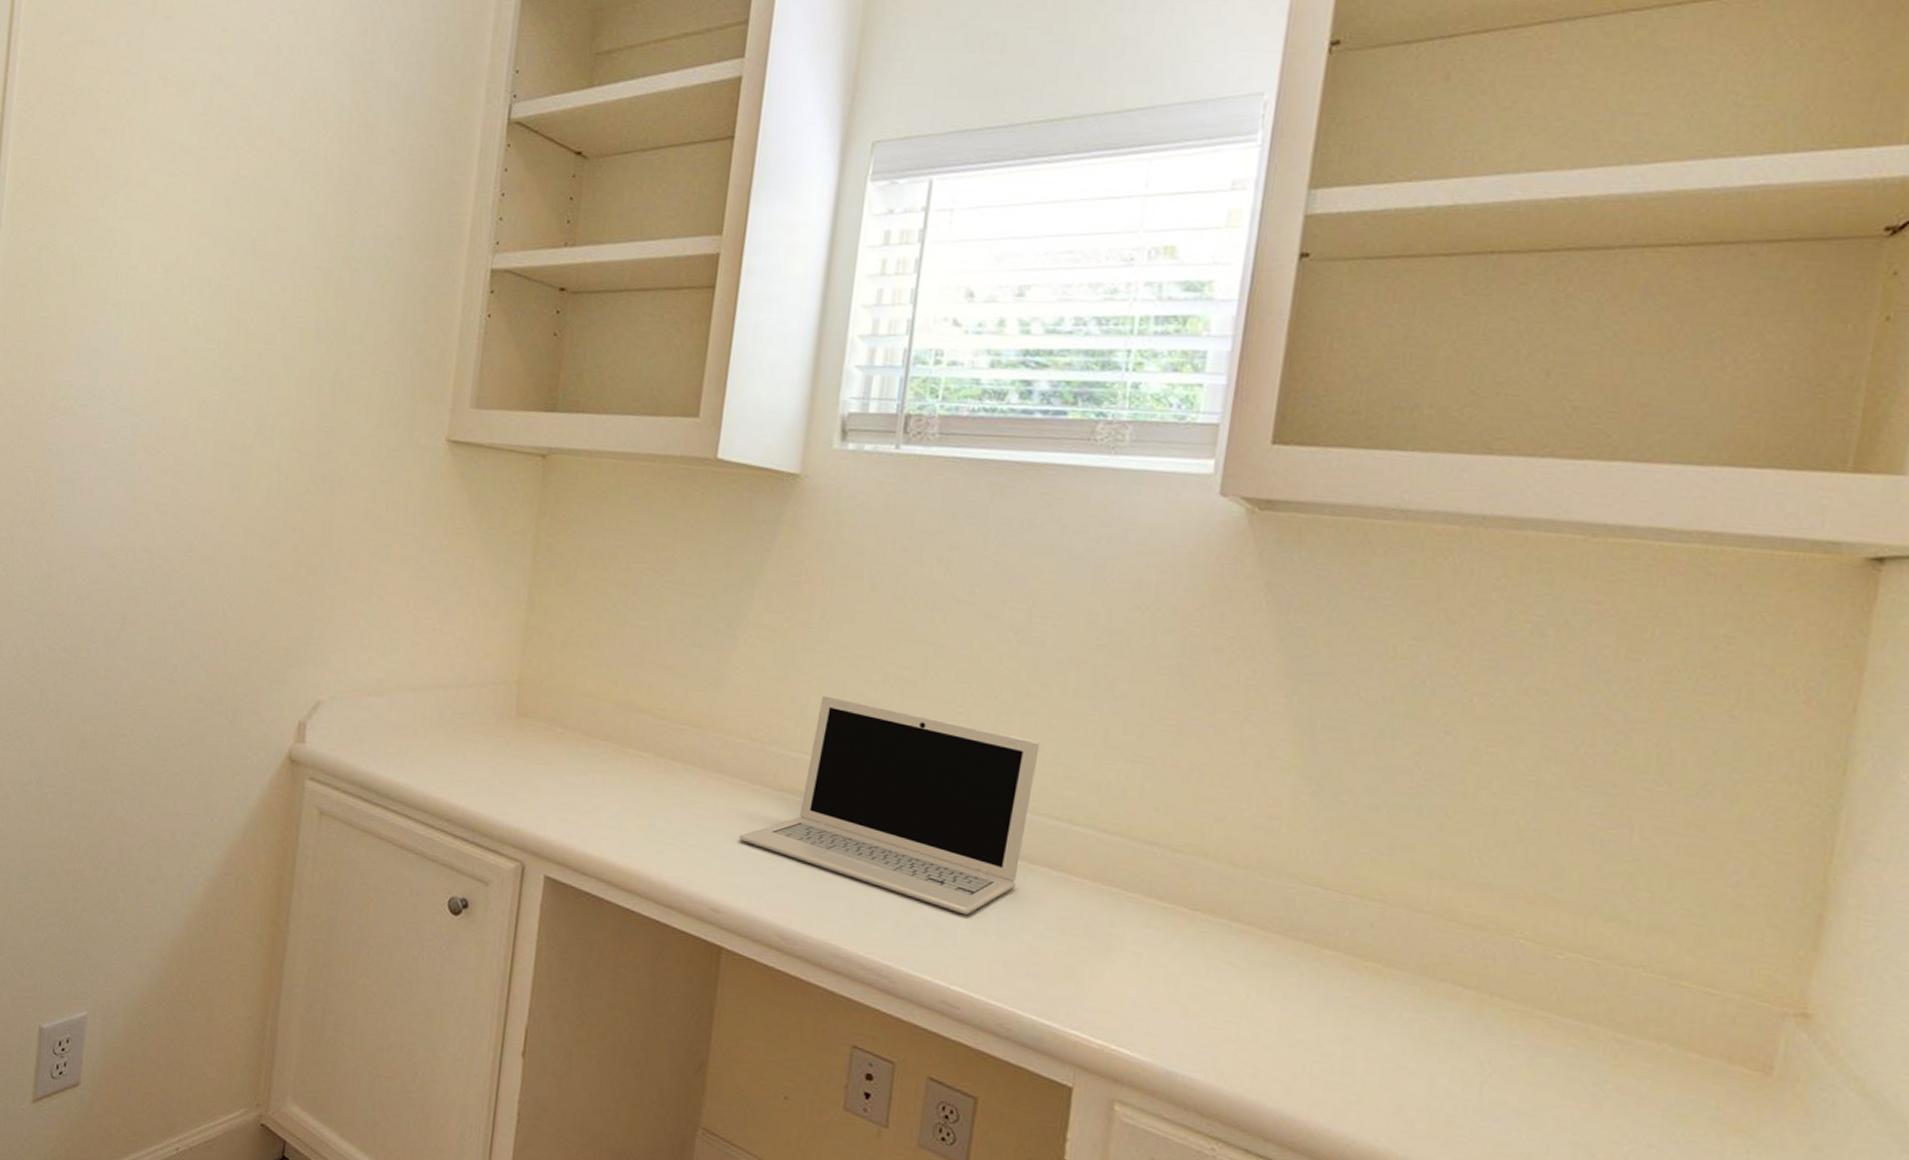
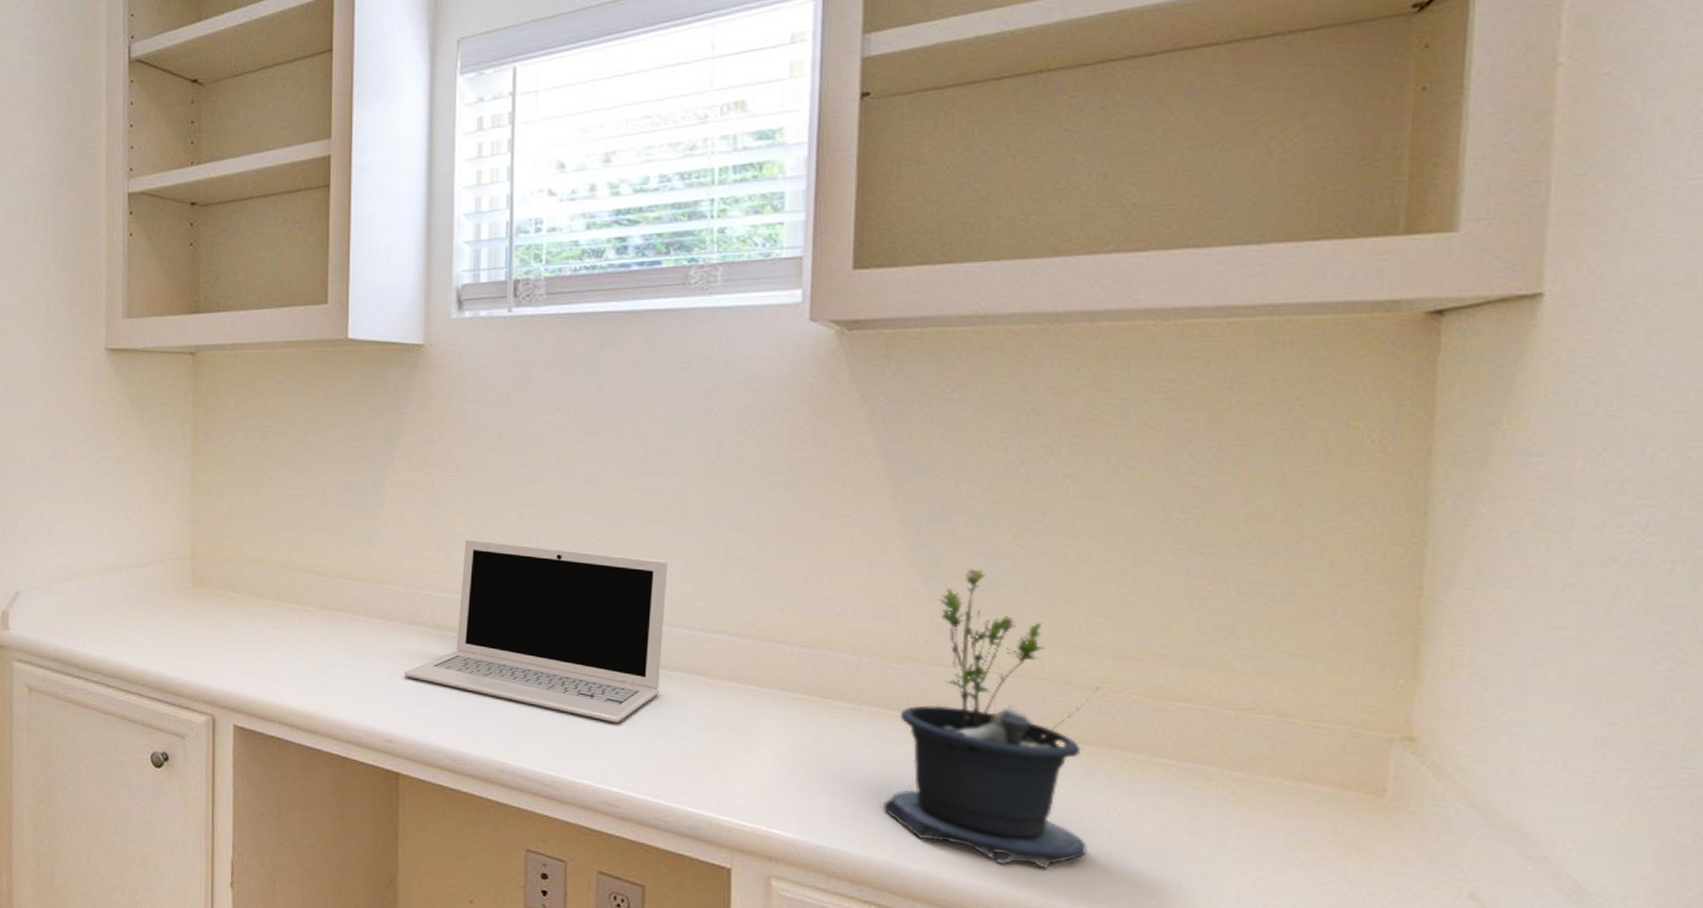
potted plant: none [1243,784,1486,1120] -> present [883,568,1099,869]

